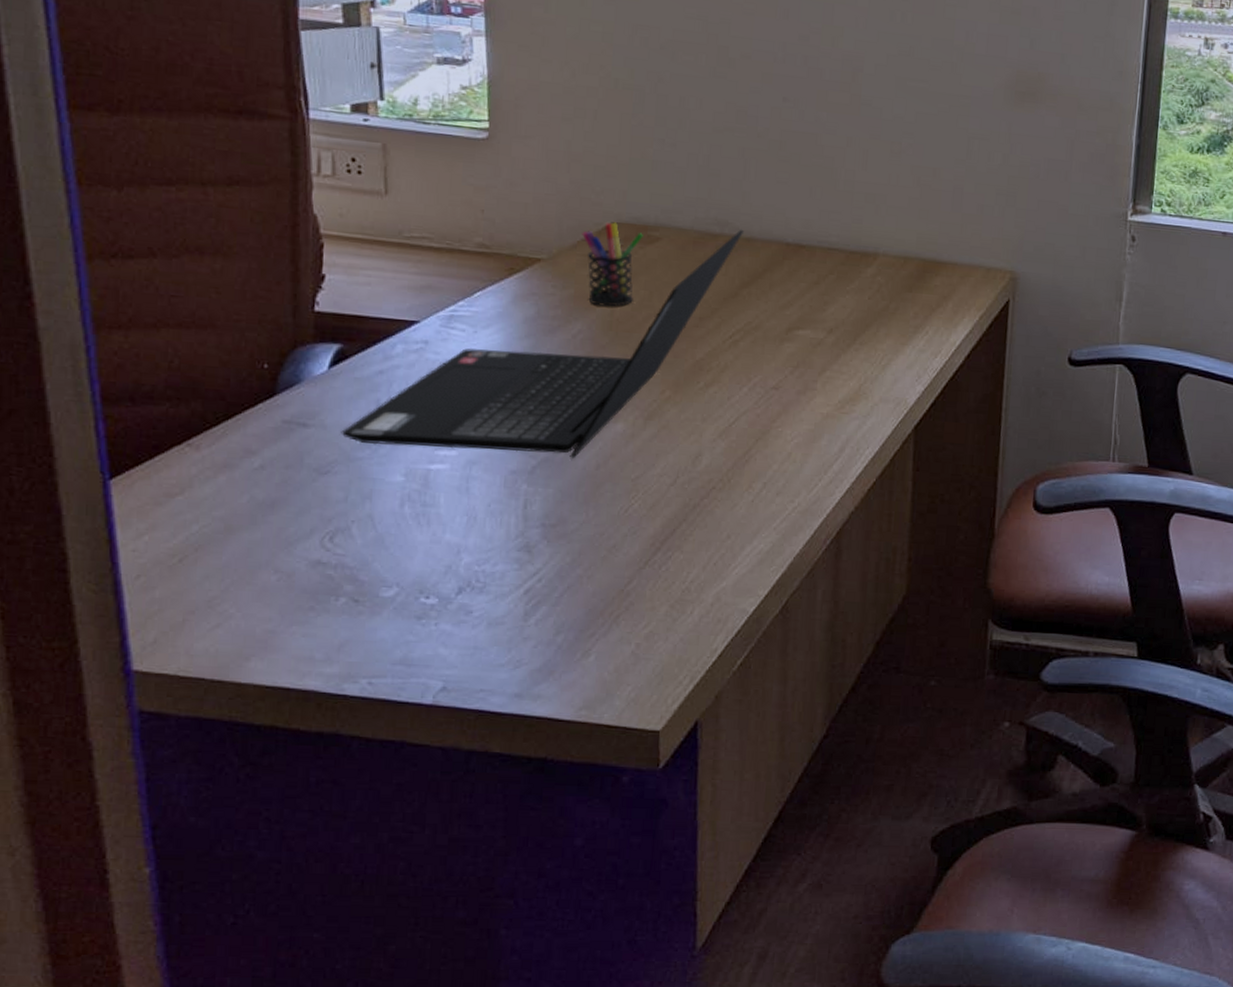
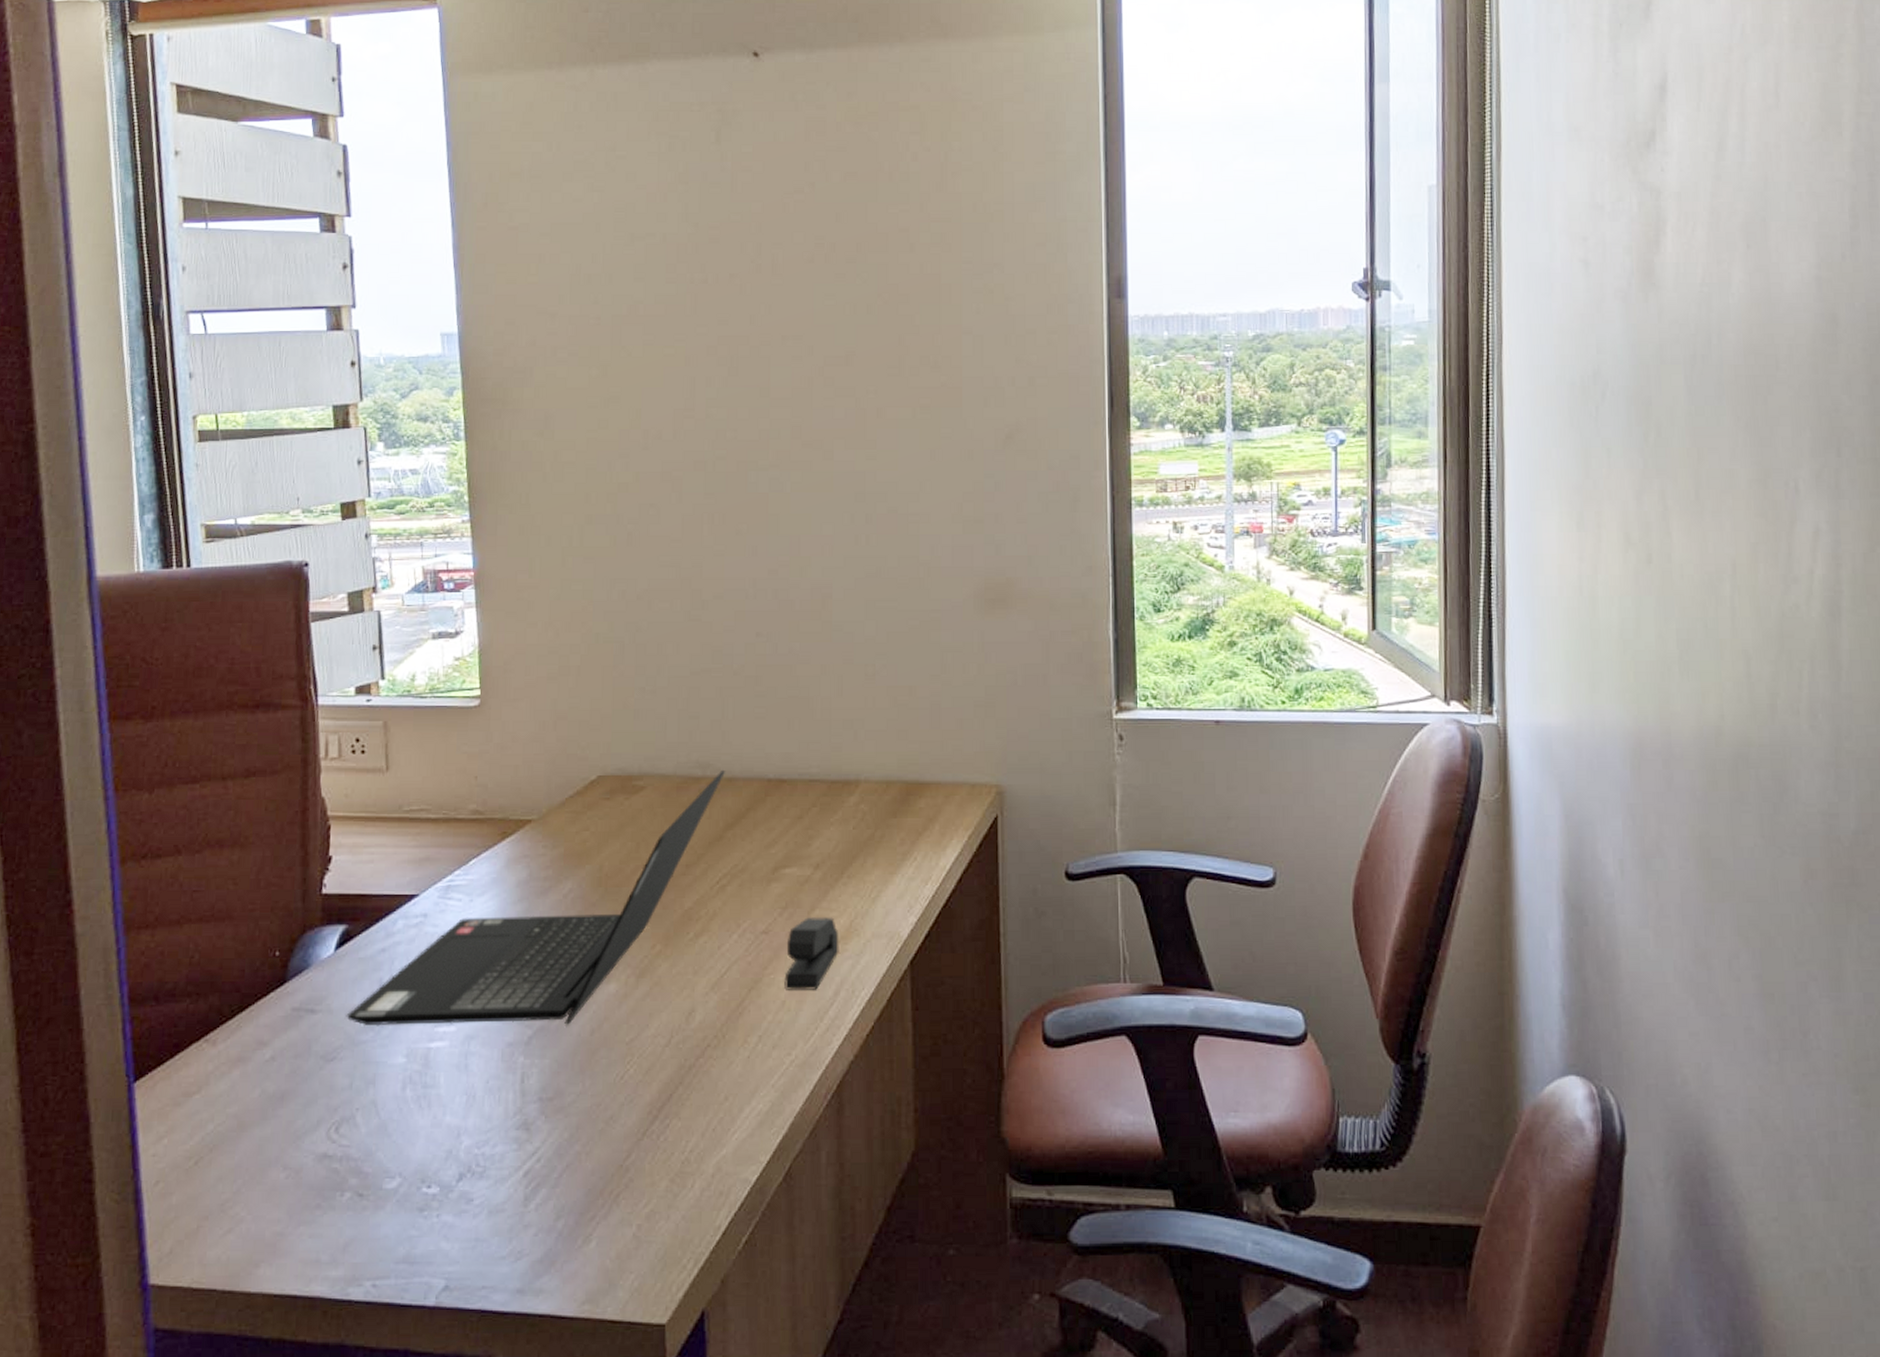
pen holder: present [582,222,643,307] -> none [570,775,628,862]
stapler: none [791,376,848,445] -> present [784,916,839,990]

